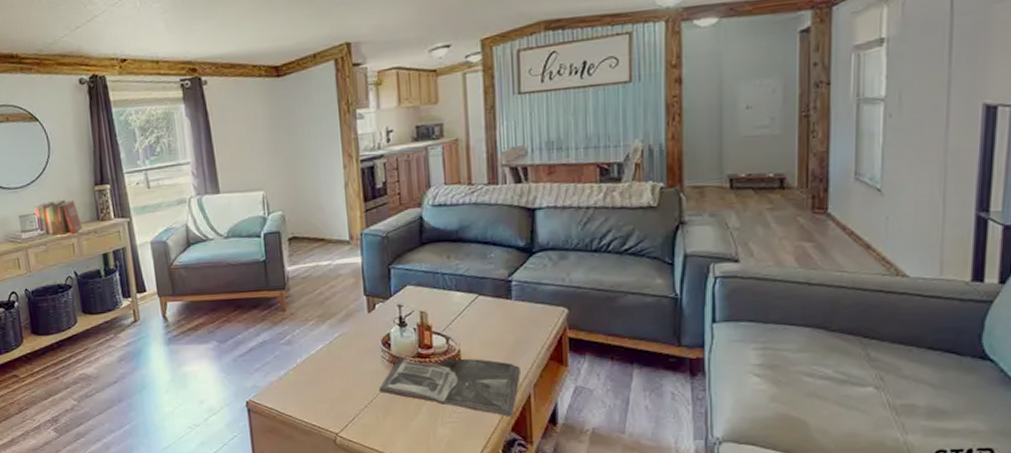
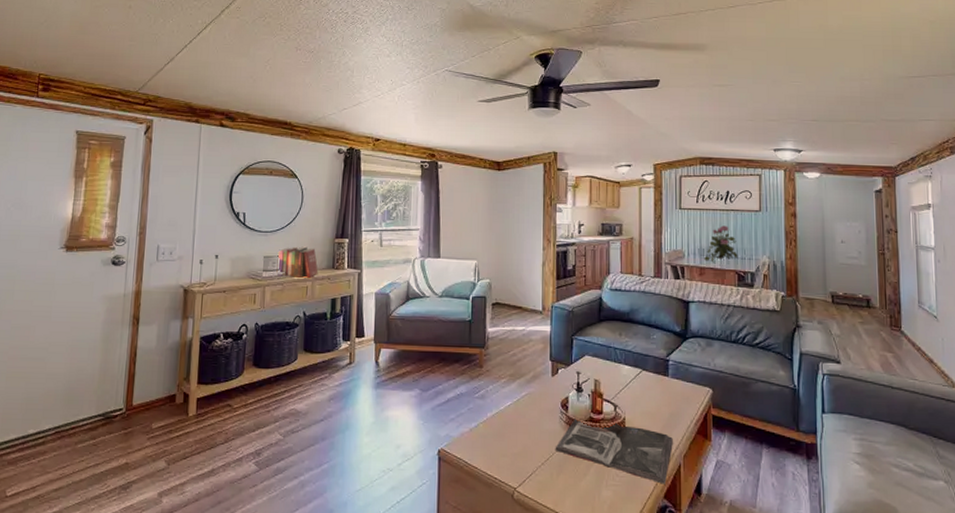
flower bouquet: none [554,107,600,156] -> present [704,225,738,261]

